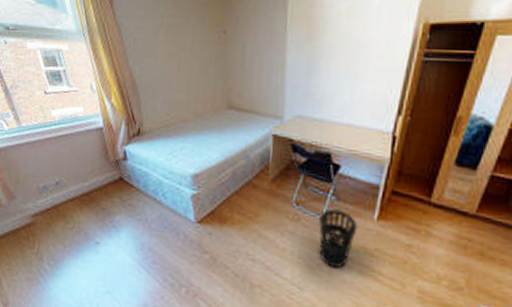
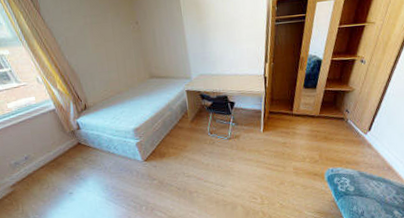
wastebasket: present [319,208,358,269] -> none [227,130,252,168]

